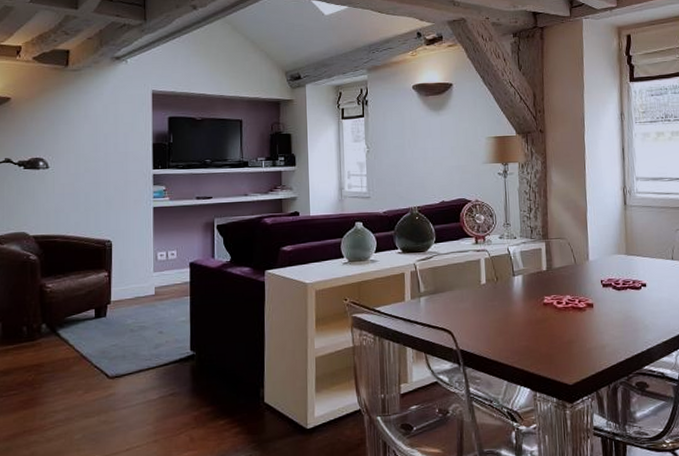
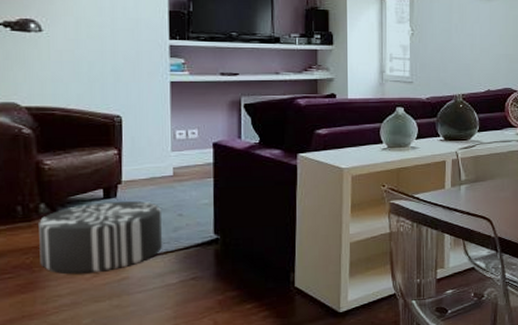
pouf: none [40,320,146,391] -> present [39,201,163,274]

